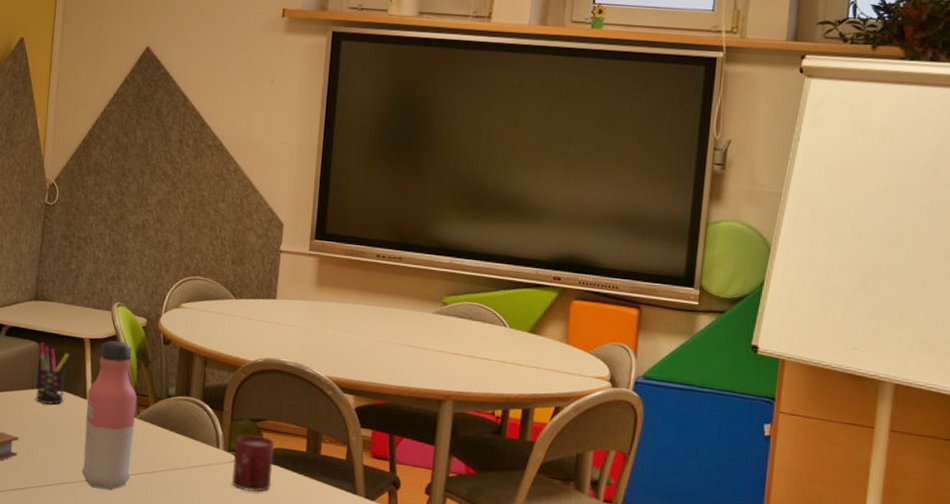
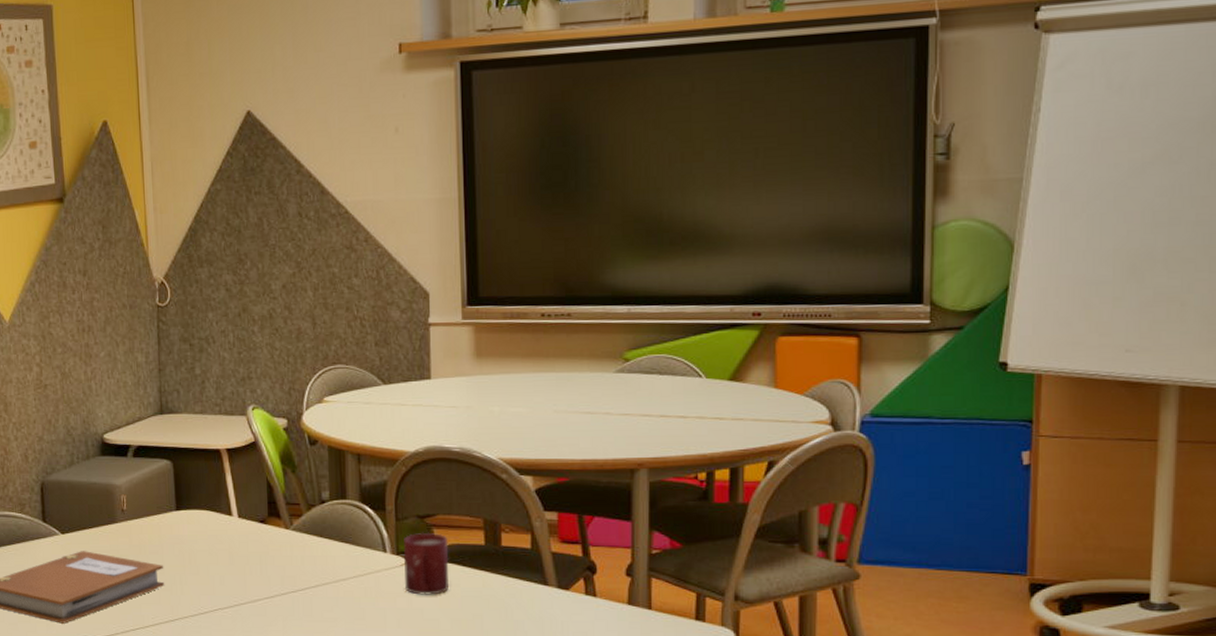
pen holder: present [36,342,69,405] -> none [172,459,207,526]
water bottle: present [81,340,138,490] -> none [232,448,292,610]

